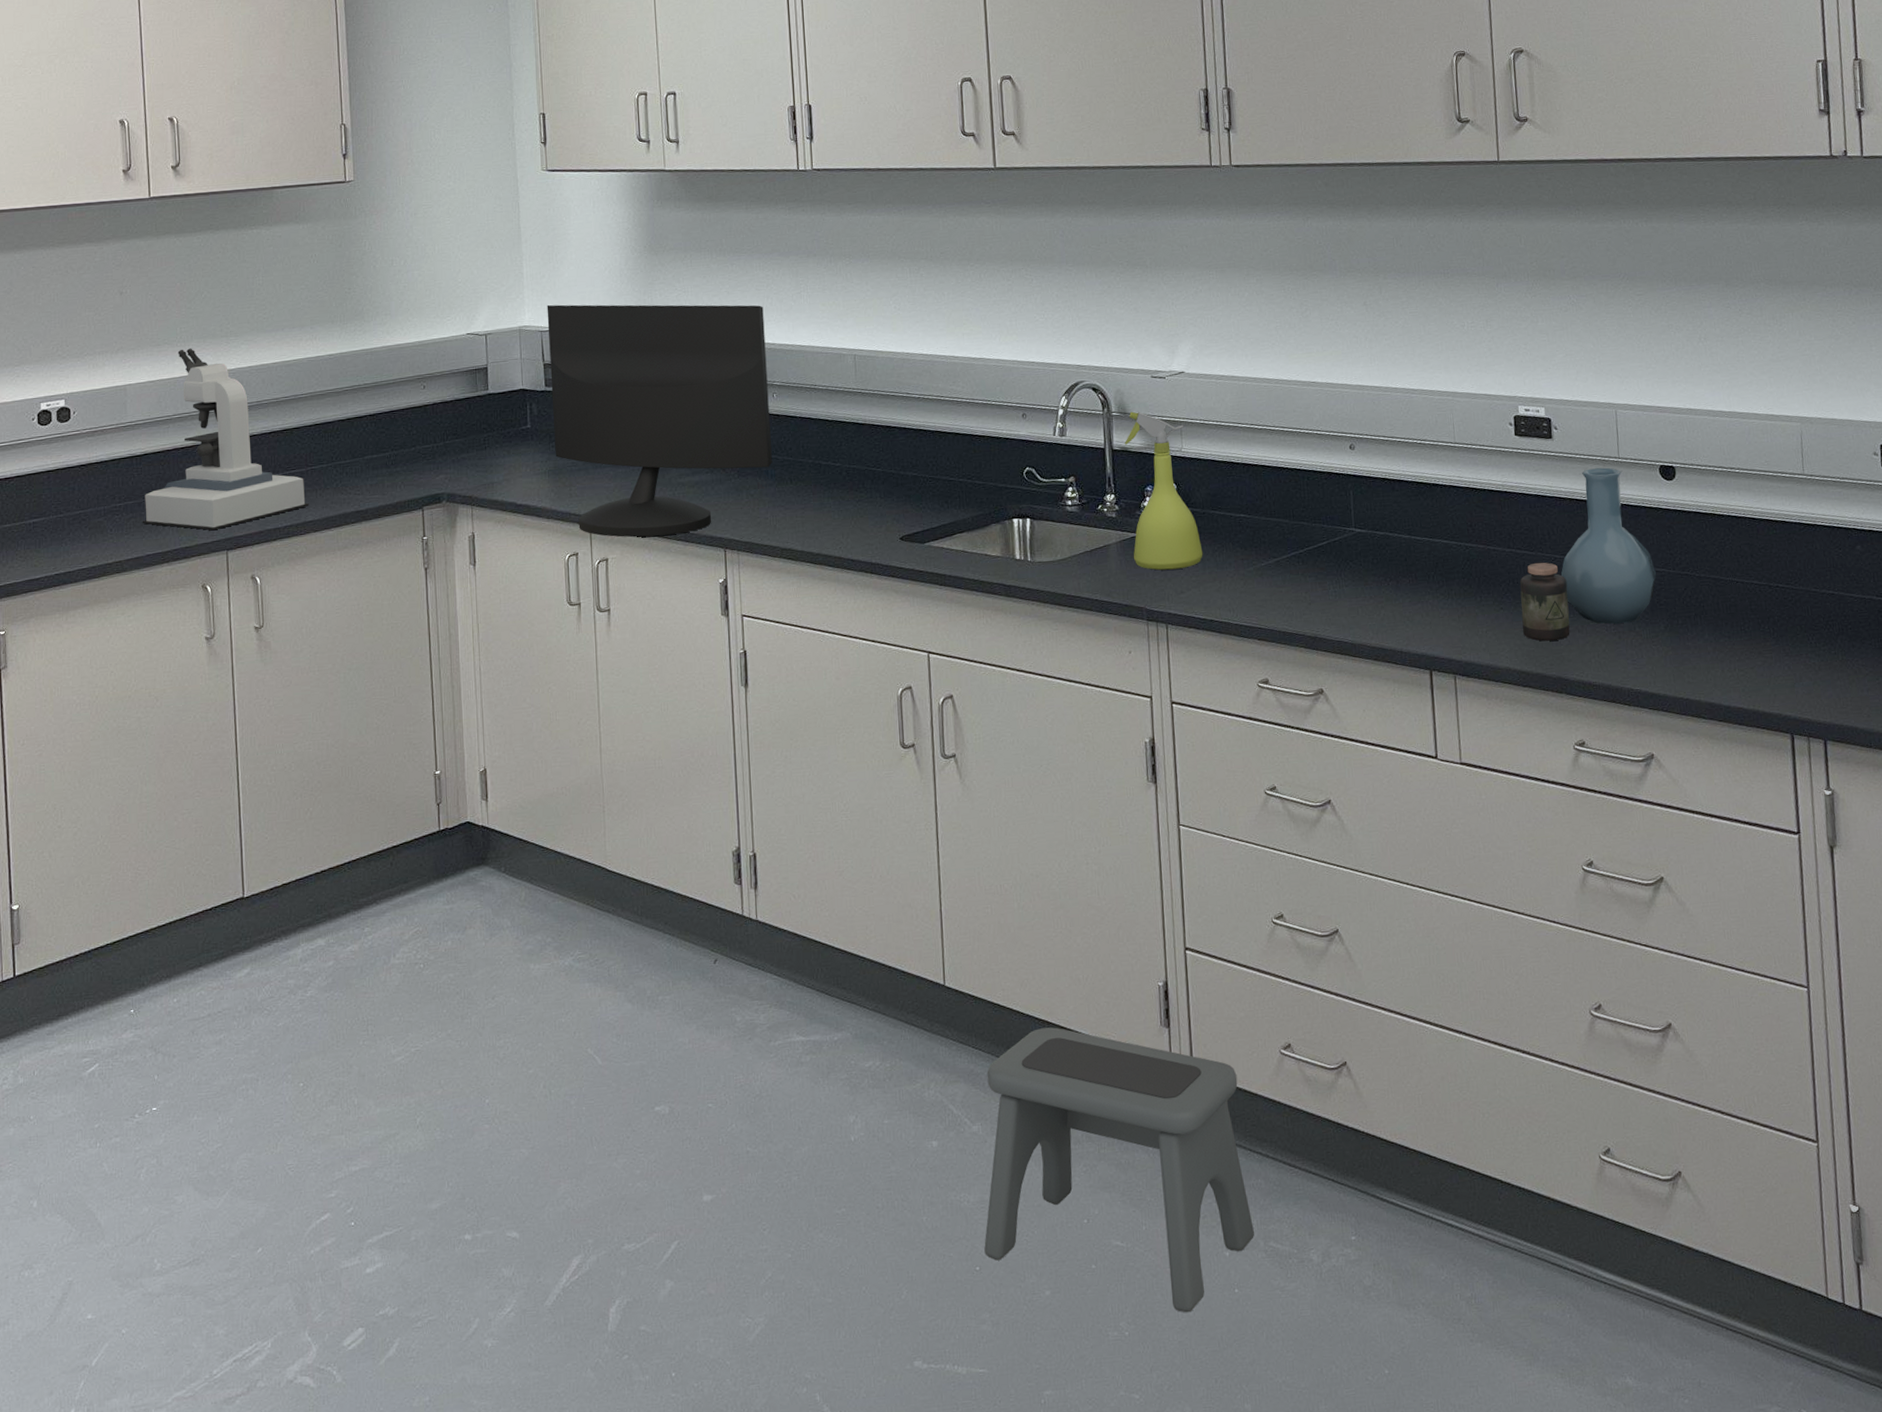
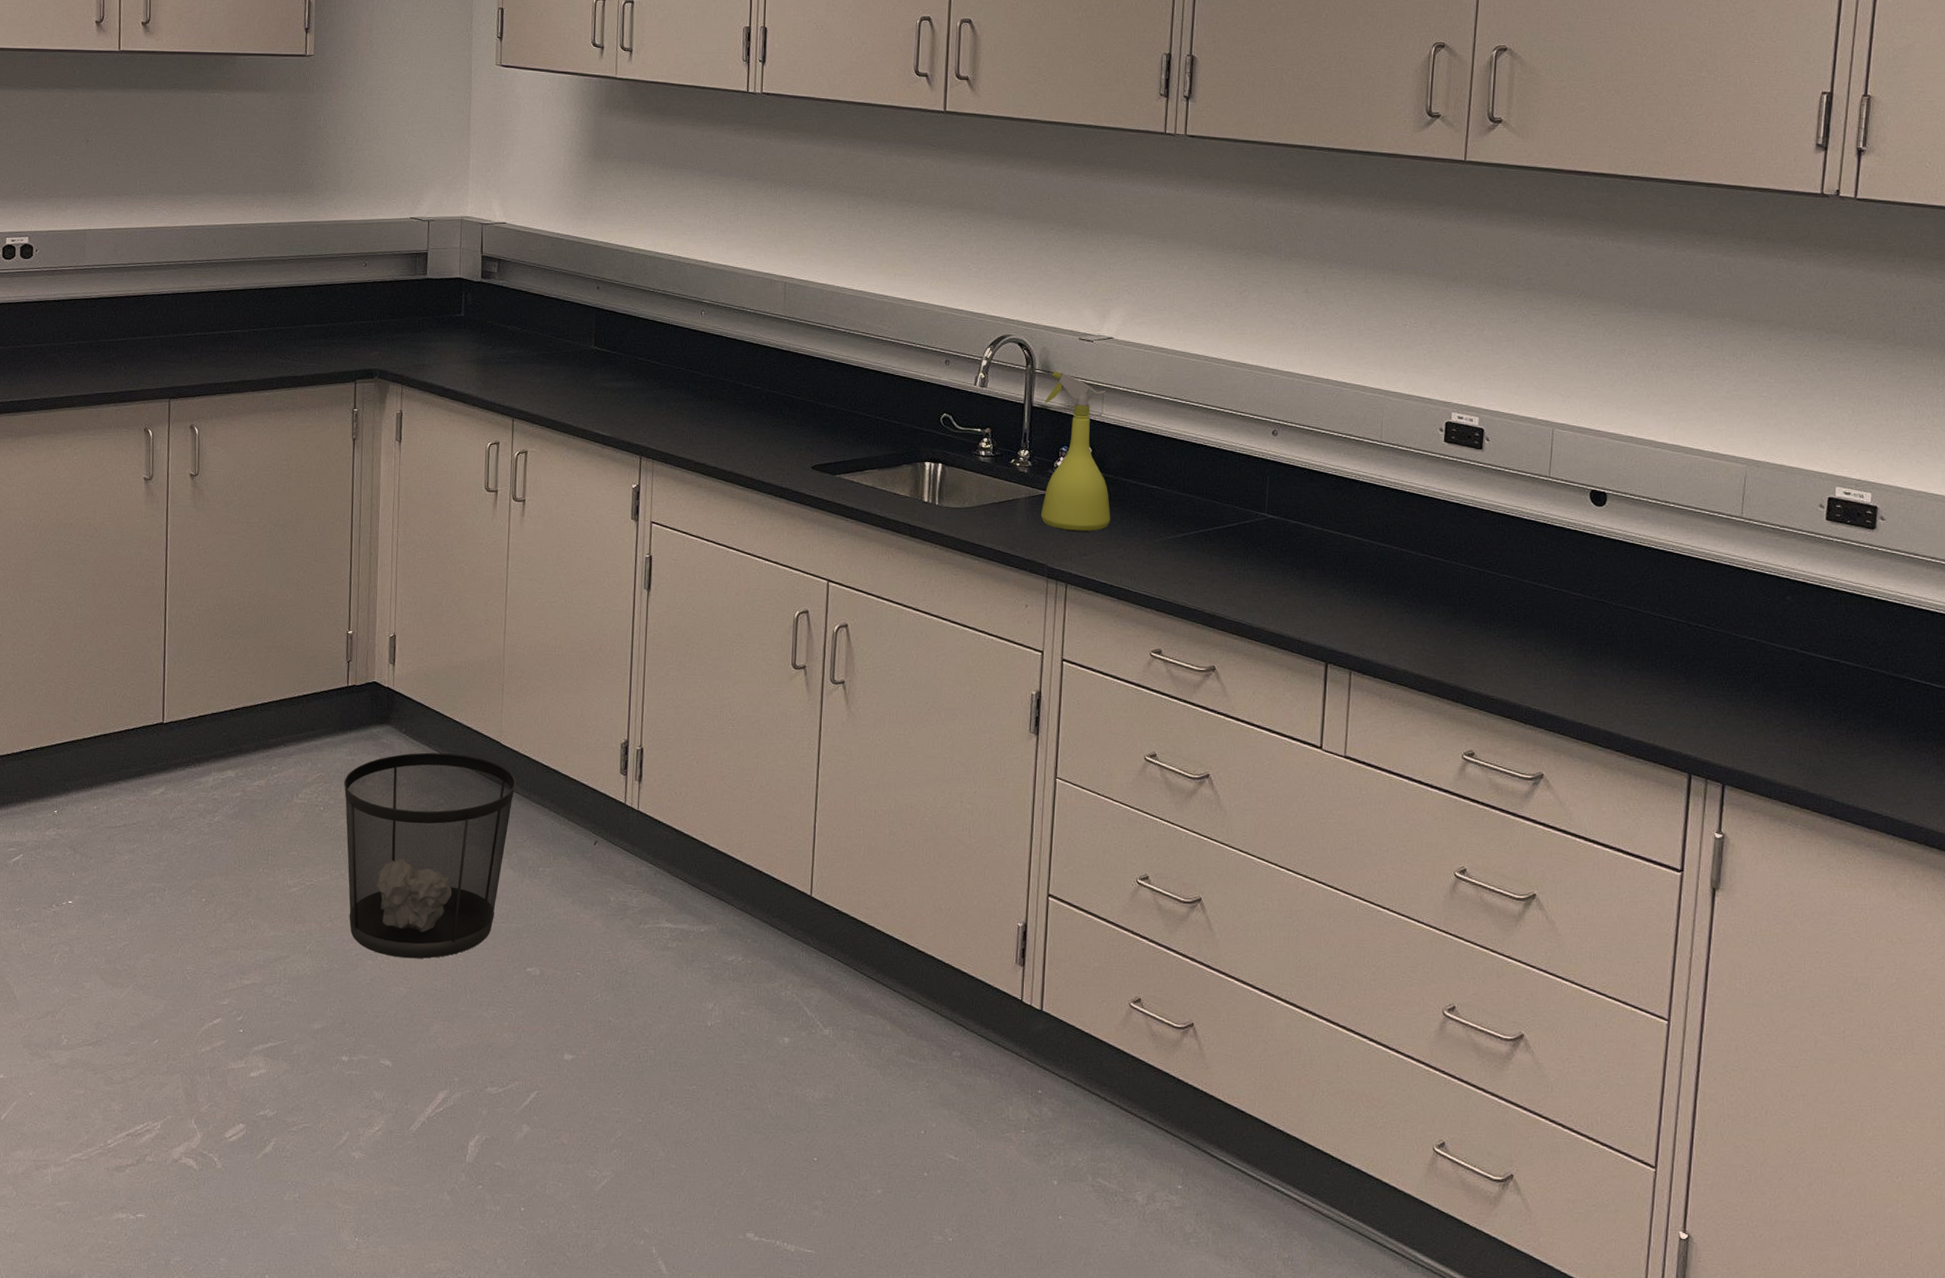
microscope: present [142,348,309,531] -> none [92,201,249,378]
waste bin: none [443,886,627,1117] -> present [344,752,516,959]
computer monitor: present [547,304,772,538] -> none [485,198,700,436]
step stool: present [984,1027,1255,1313] -> none [823,949,1085,1230]
jar: present [1520,562,1570,642] -> none [1426,570,1478,650]
flask: present [1560,467,1657,625] -> none [1472,484,1572,643]

